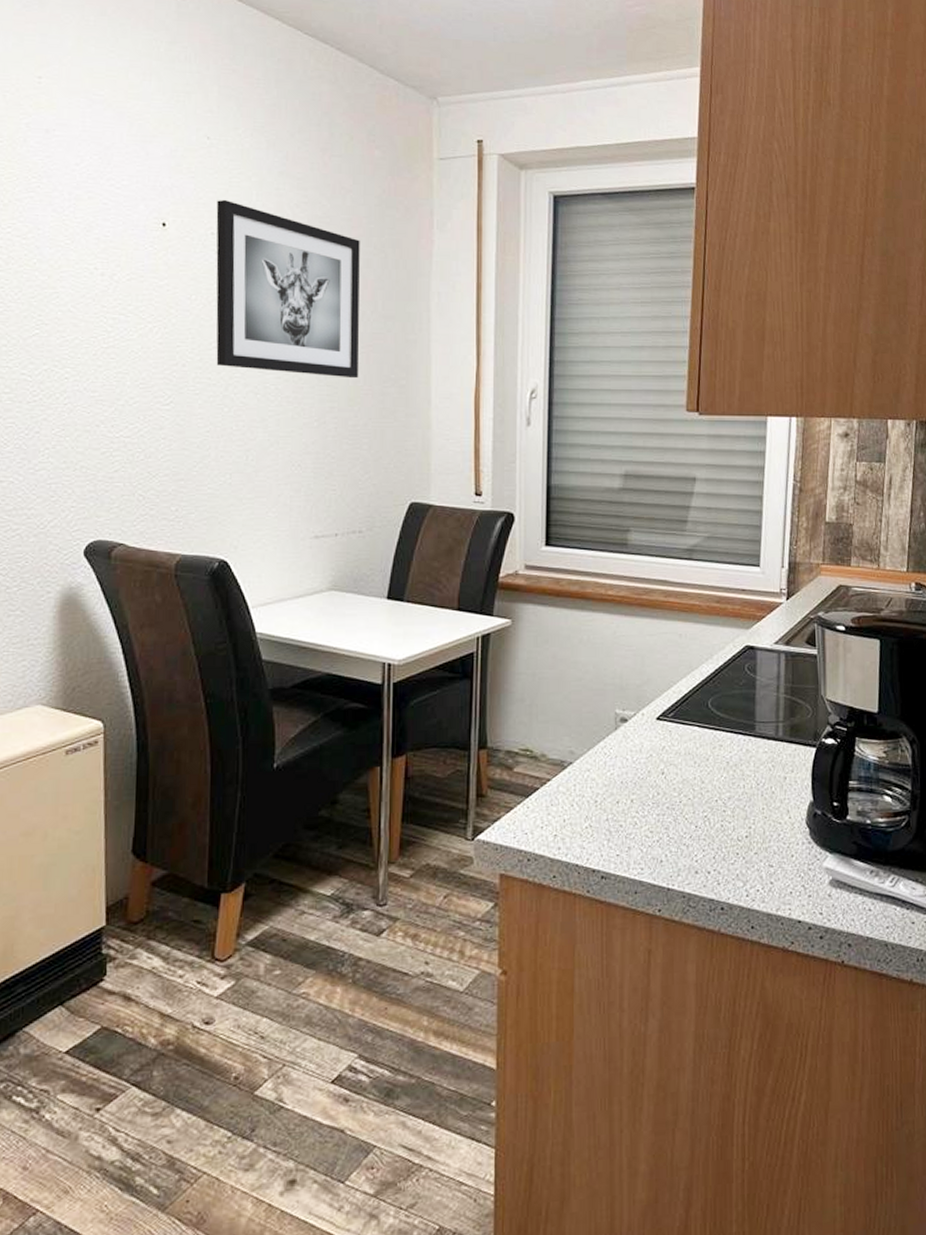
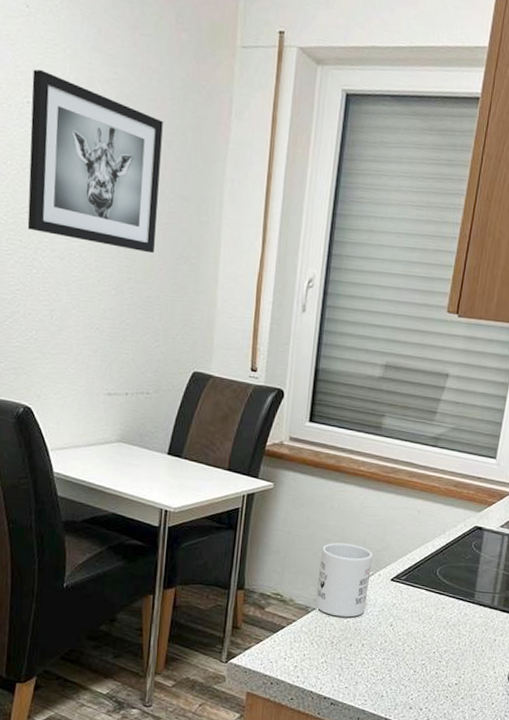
mug: none [571,681,633,770] -> present [315,542,373,618]

